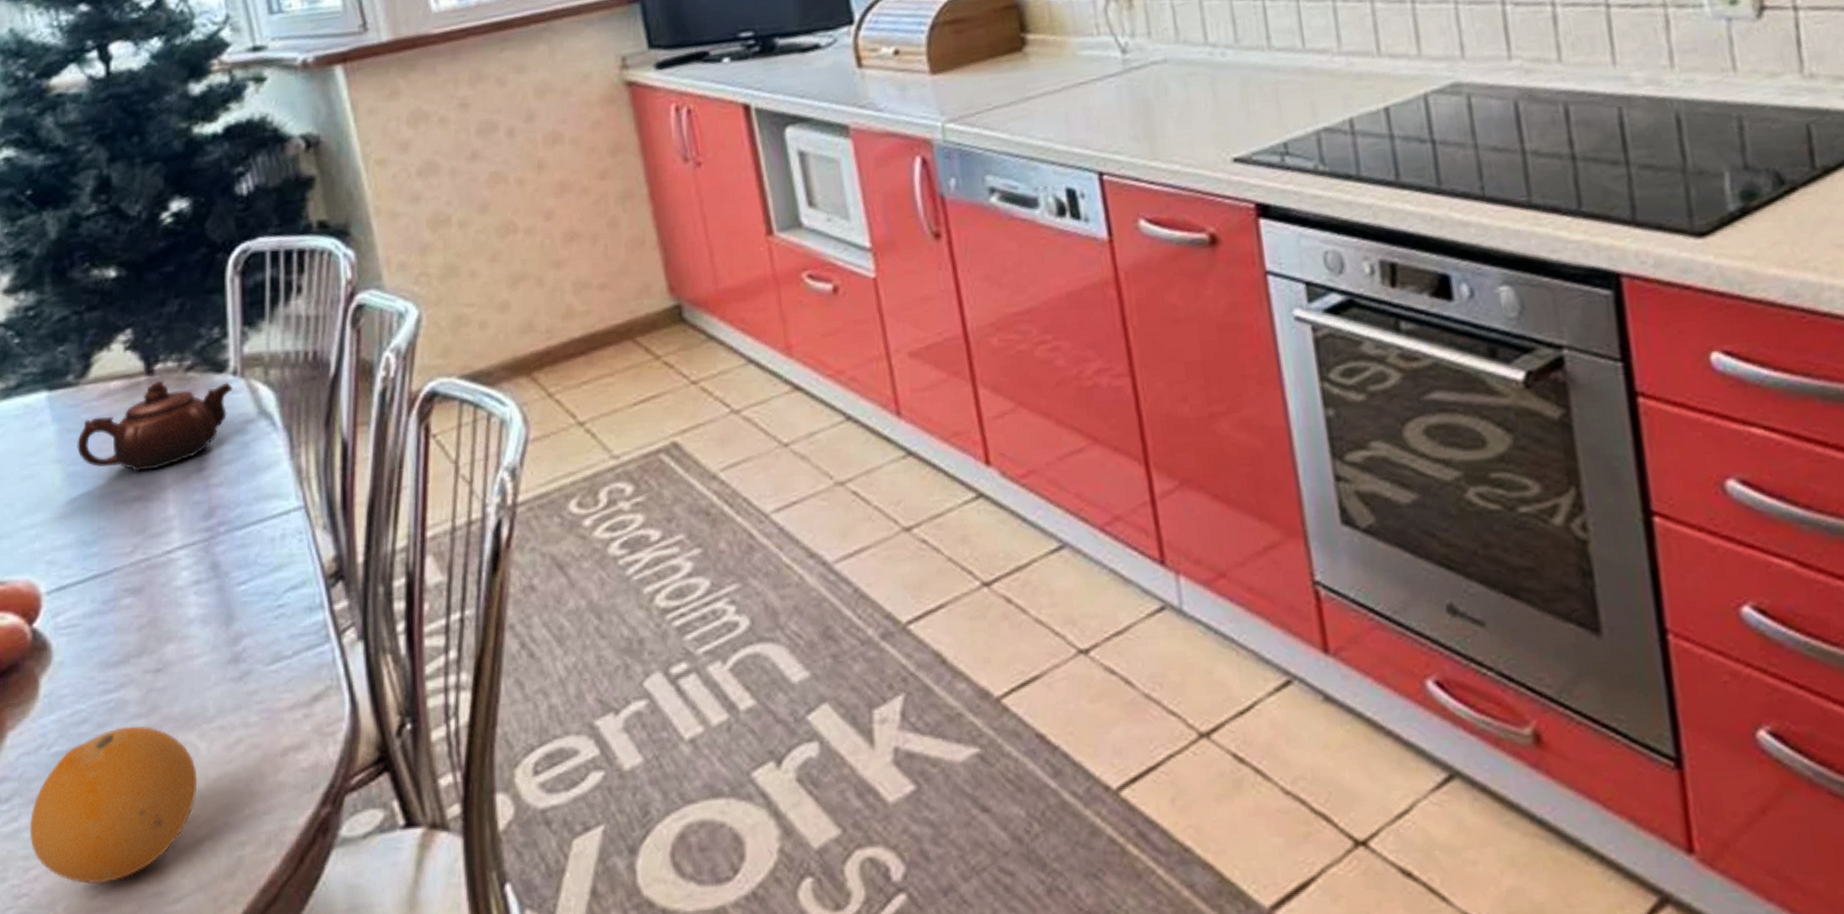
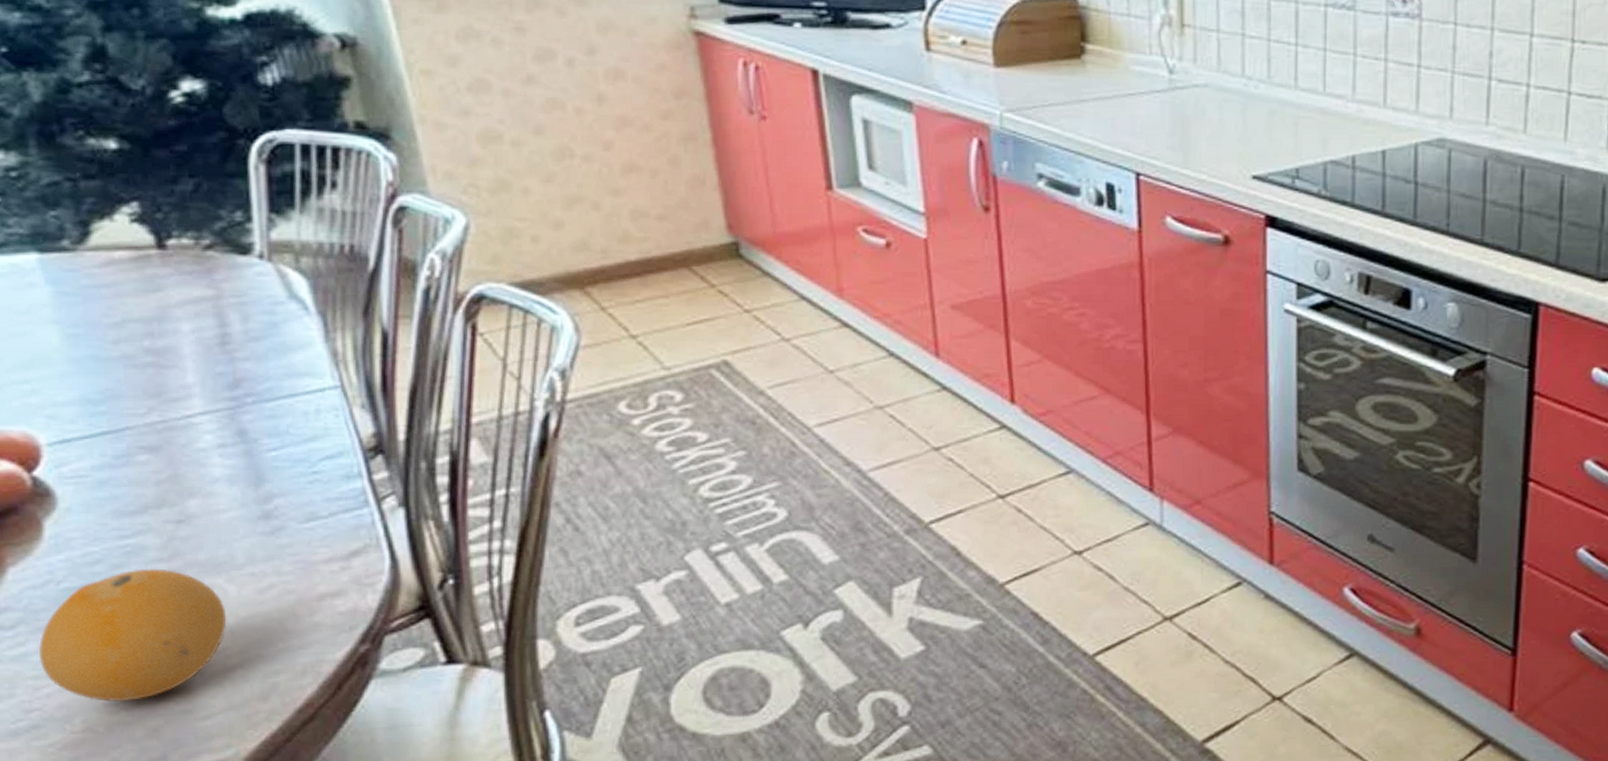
teapot: present [77,379,233,473] -> none [77,255,259,341]

